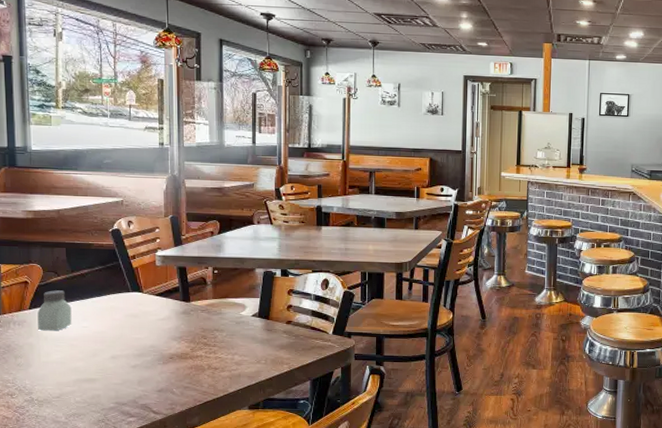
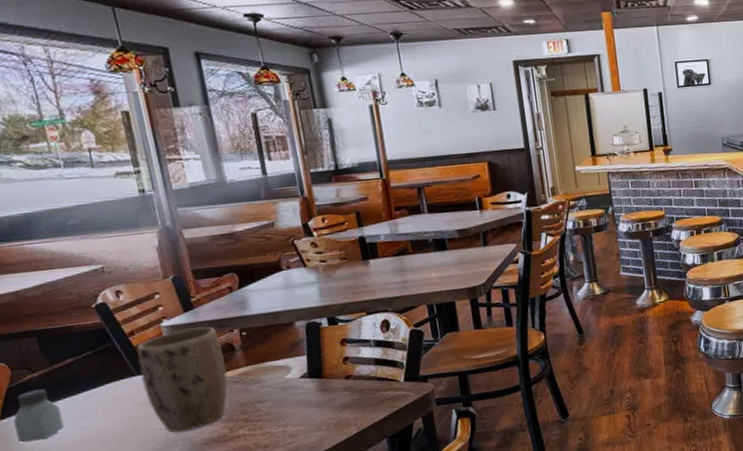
plant pot: none [133,260,197,345] -> present [136,327,228,433]

